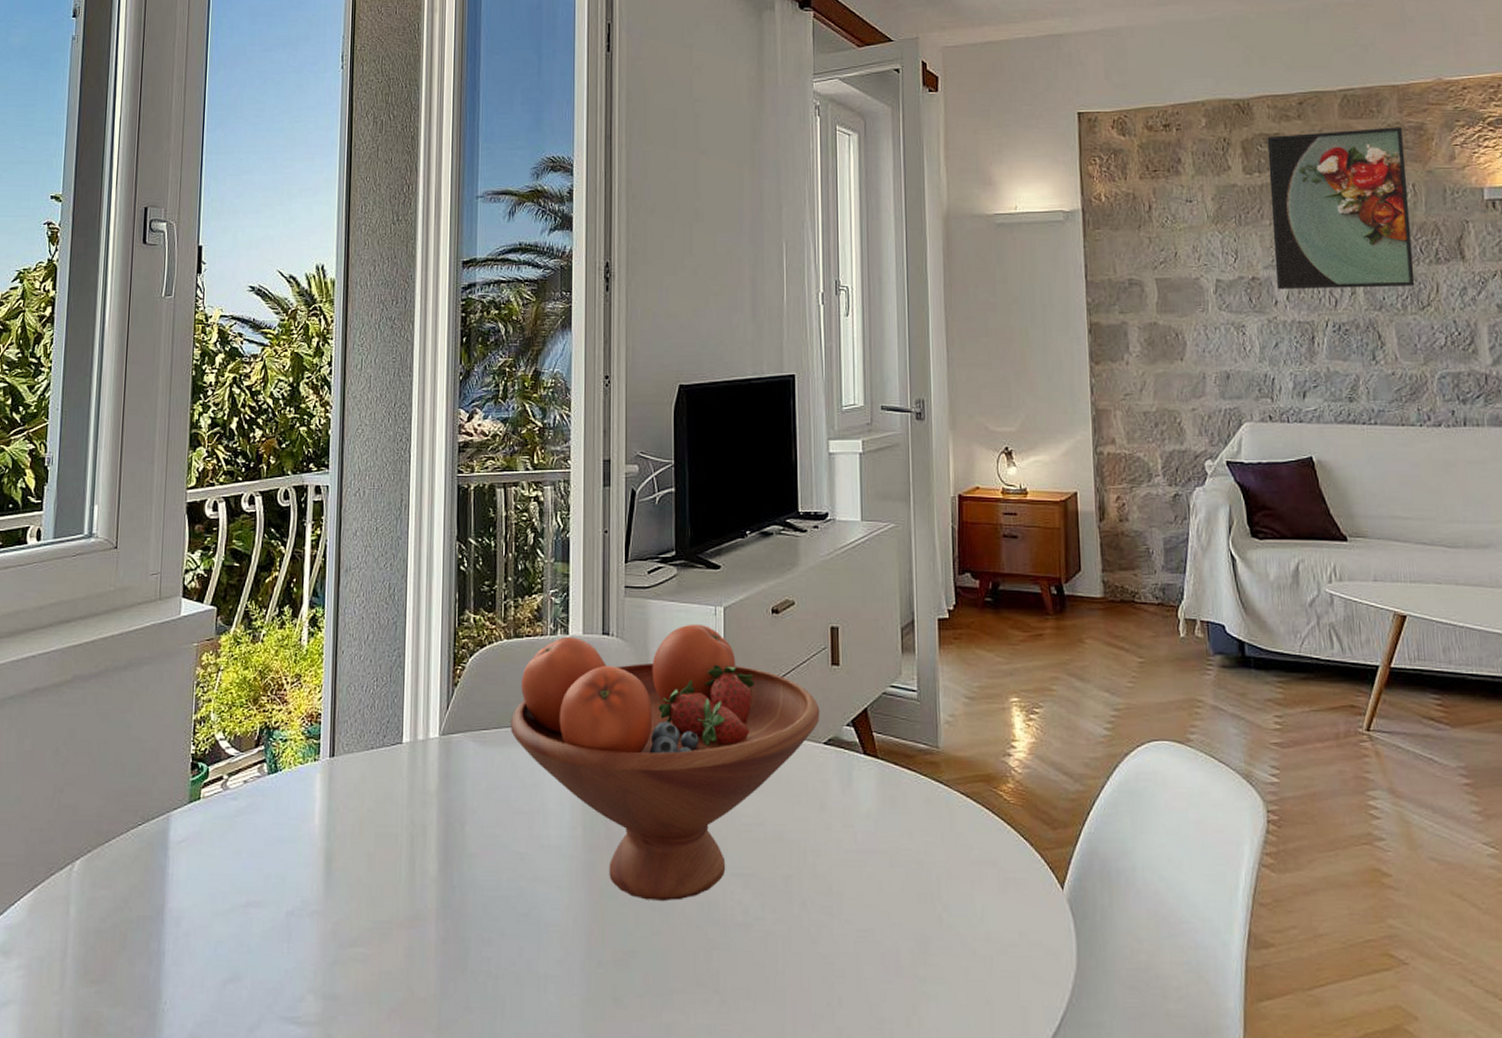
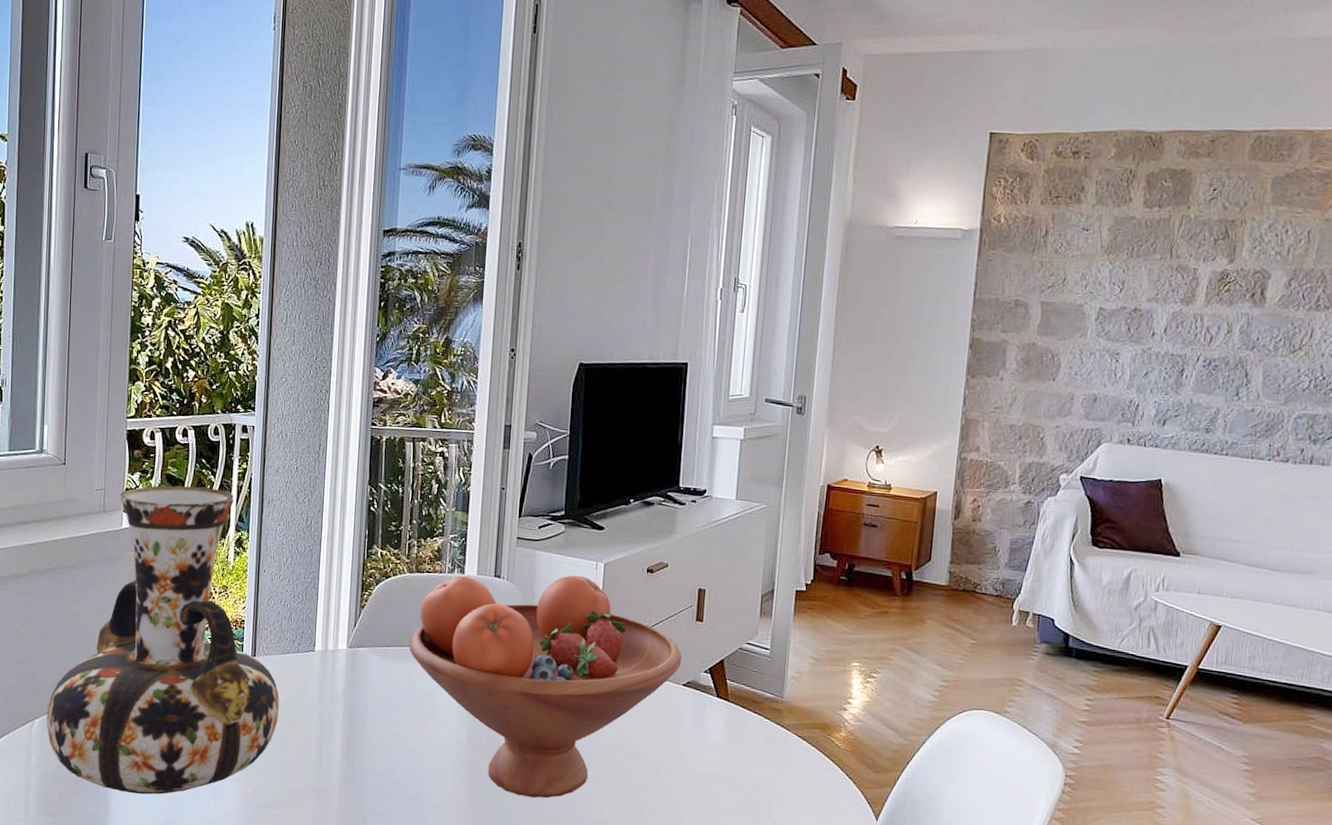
vase: none [88,560,364,945] -> present [46,485,280,795]
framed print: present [1267,127,1415,290] -> none [1156,171,1310,330]

